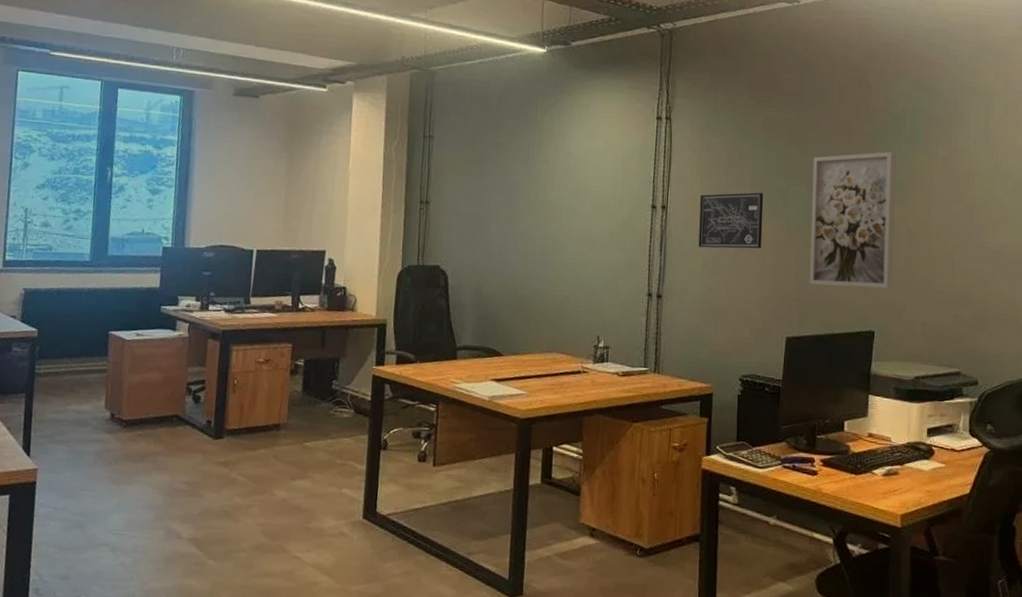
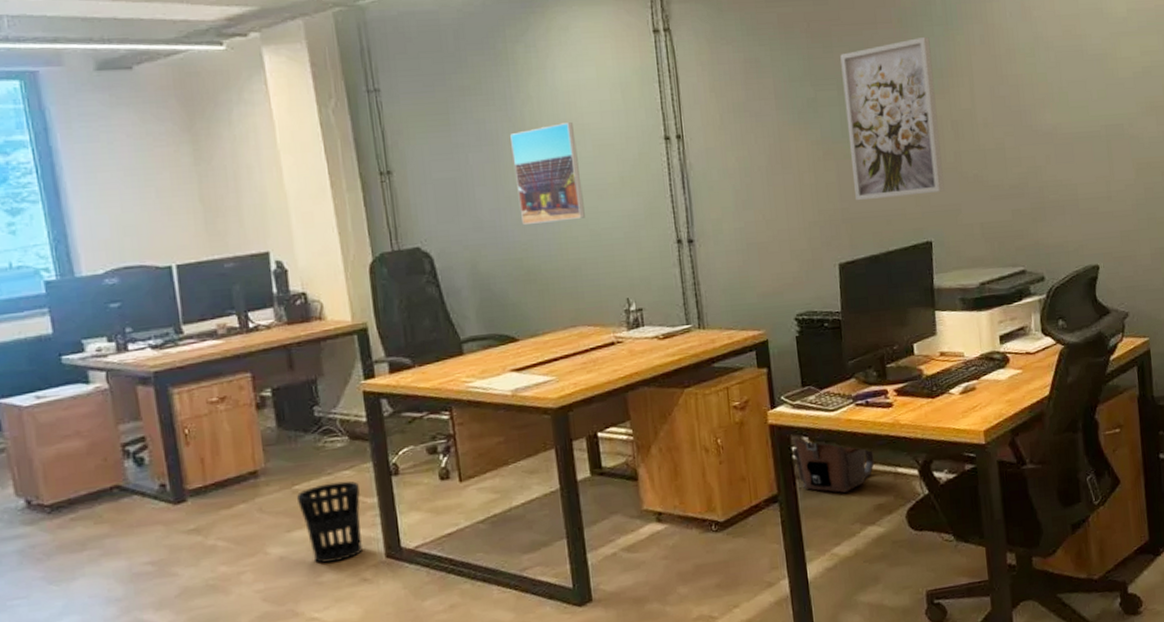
wastebasket: none [305,445,354,513] -> present [297,481,362,563]
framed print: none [523,182,579,263] -> present [510,122,585,225]
wall art: present [698,192,764,249] -> none [718,104,797,178]
backpack: none [718,486,793,546] -> present [791,438,874,493]

